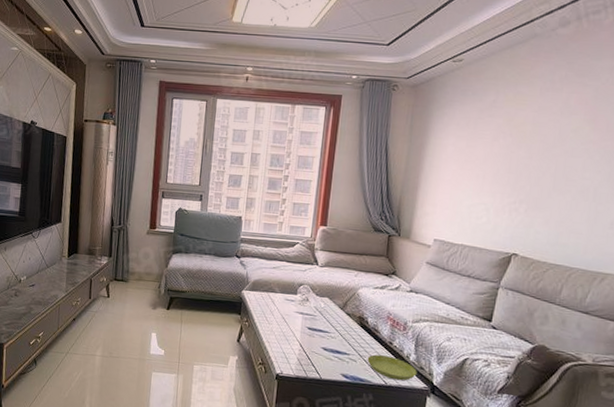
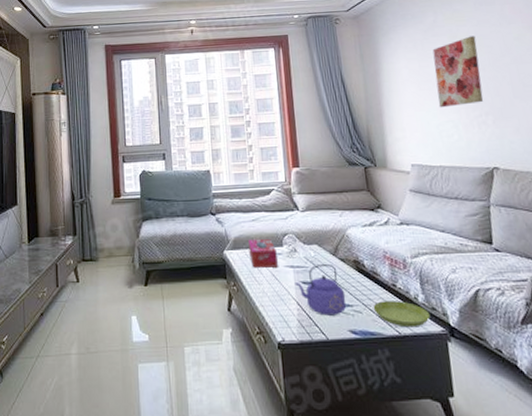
tissue box: none [265,284,290,312] -> present [248,239,278,268]
kettle: none [301,315,345,360] -> present [295,263,346,316]
wall art: none [475,121,532,190] -> present [432,35,484,108]

